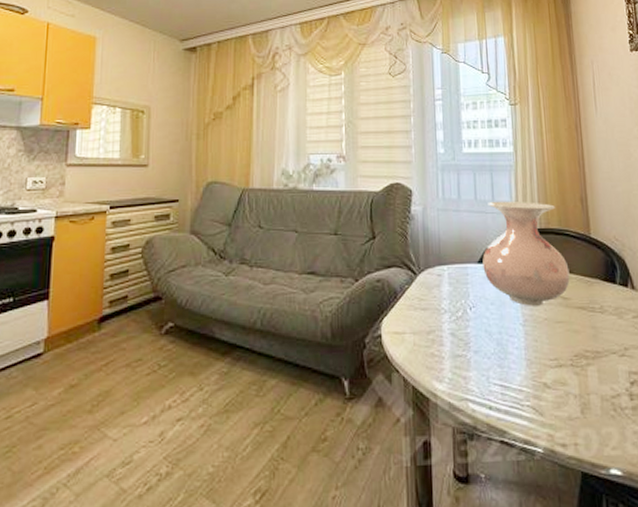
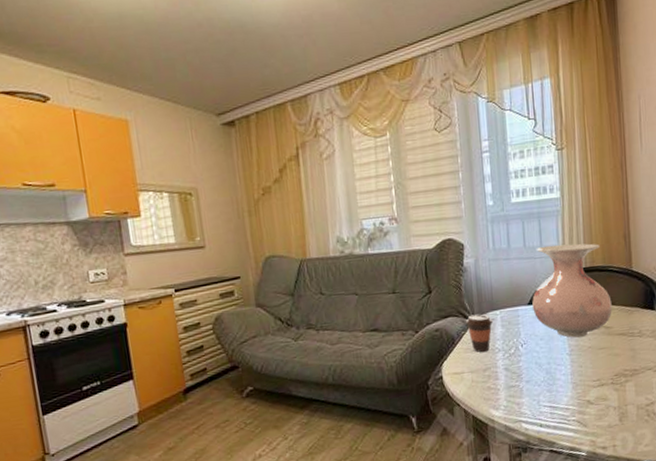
coffee cup: none [409,267,440,312] -> present [465,314,494,353]

